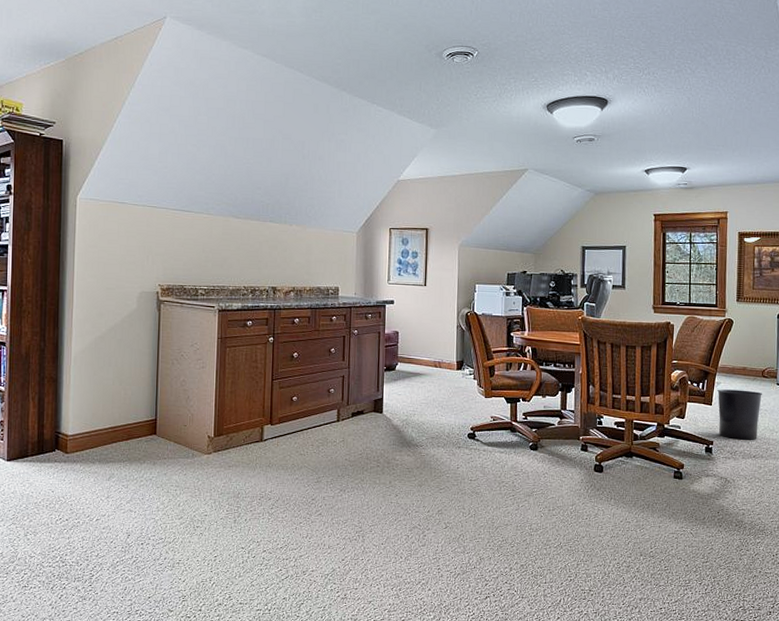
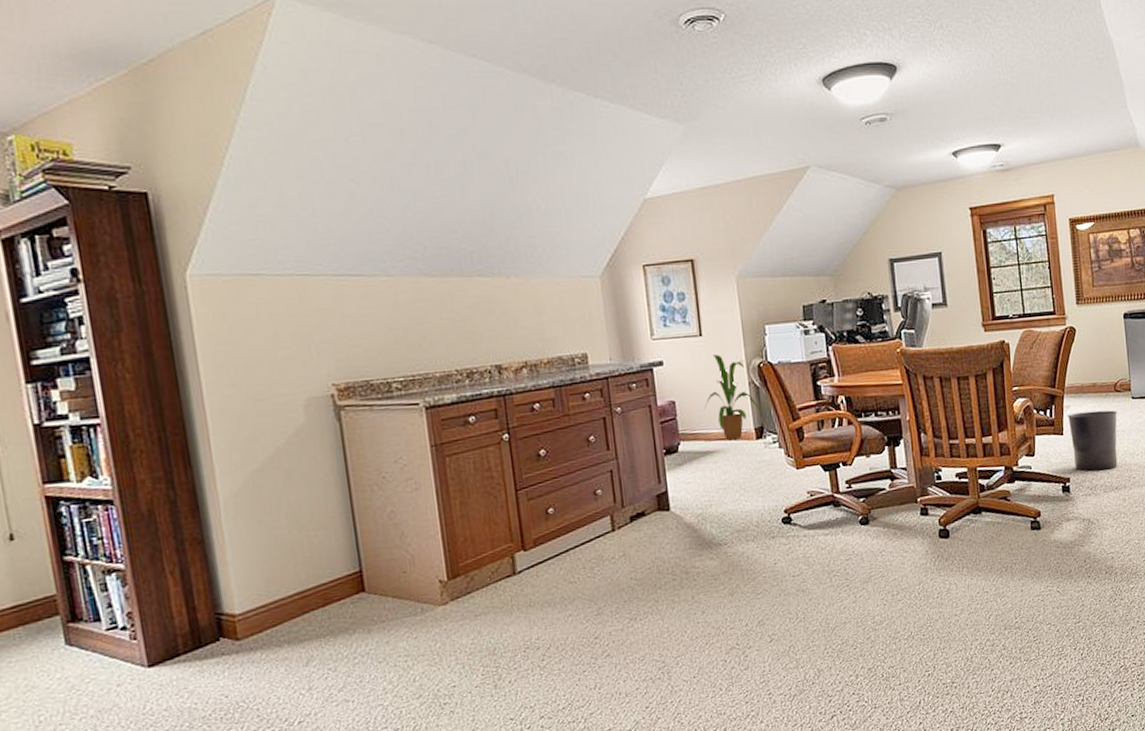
house plant: none [420,301,464,368] -> present [704,354,762,440]

